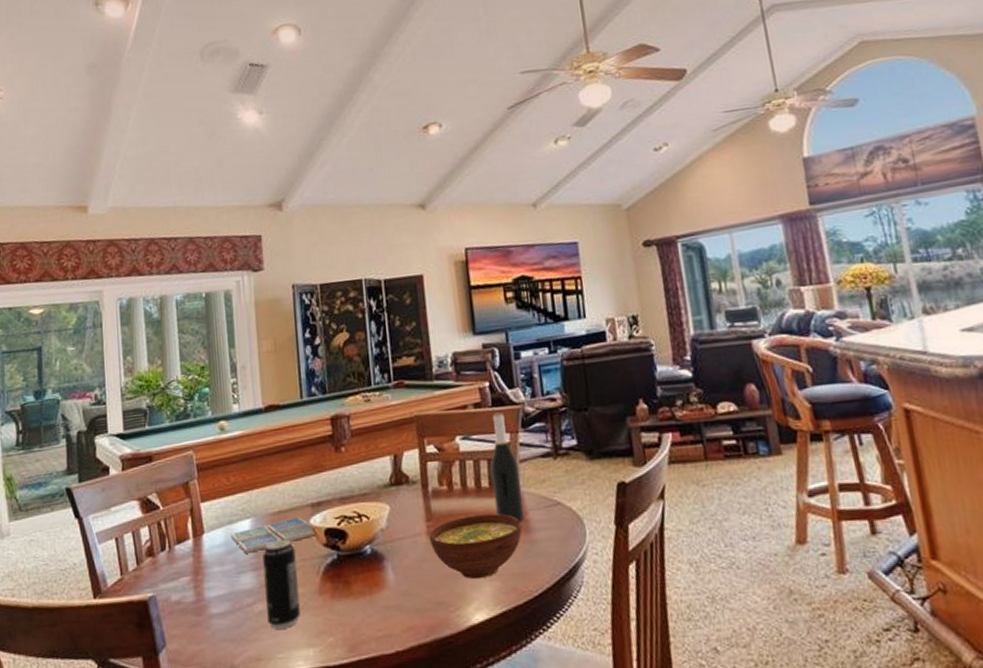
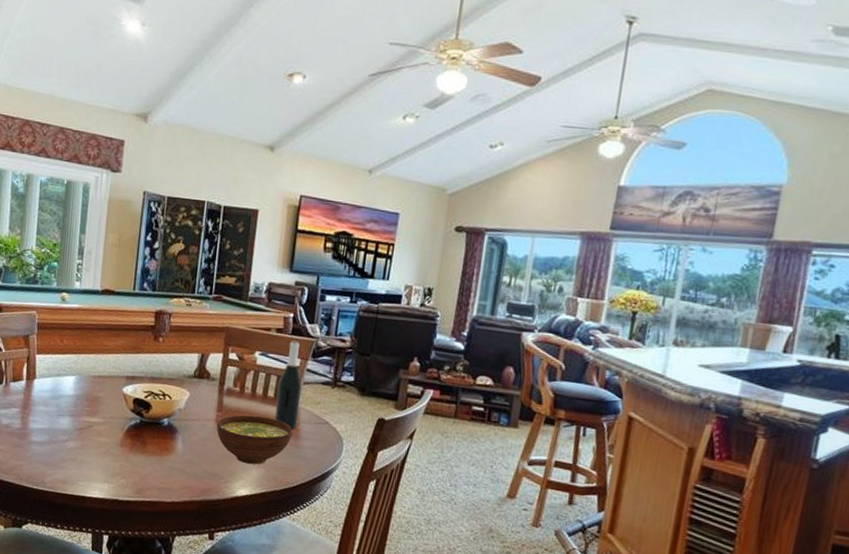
drink coaster: present [230,516,315,553] -> none [56,383,126,403]
beverage can: present [262,539,301,629] -> none [76,397,107,465]

